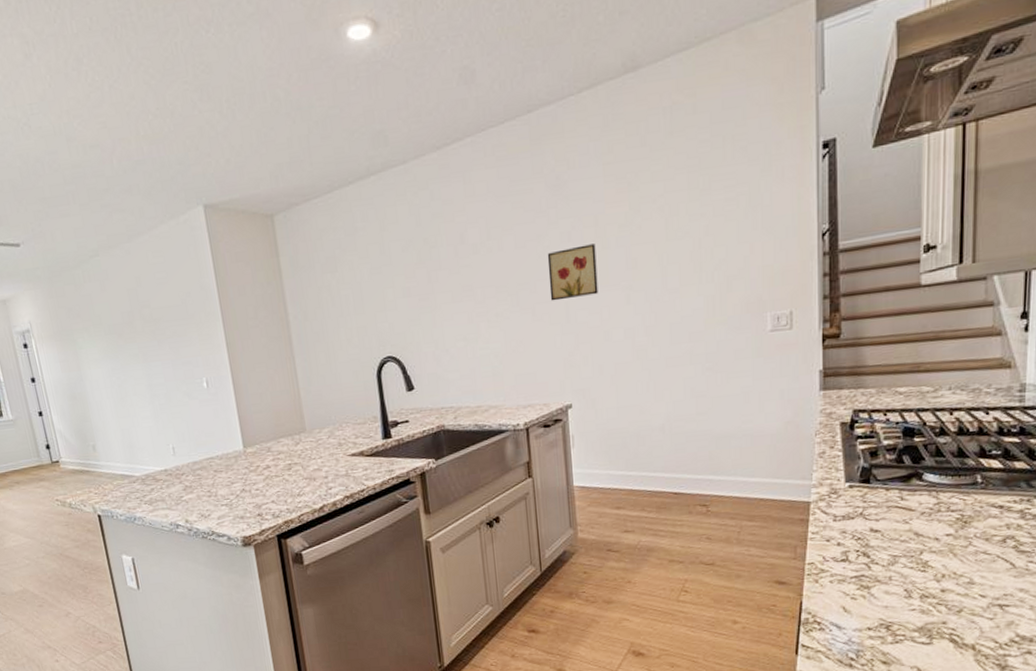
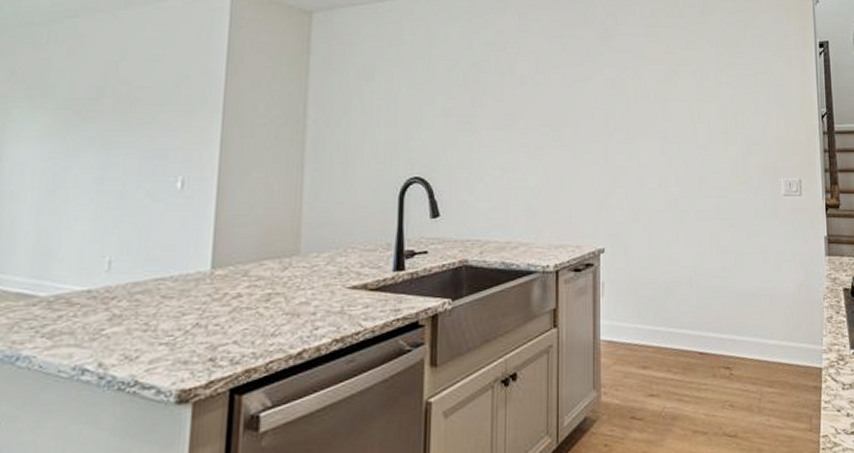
wall art: present [547,244,599,301] -> none [591,93,636,142]

